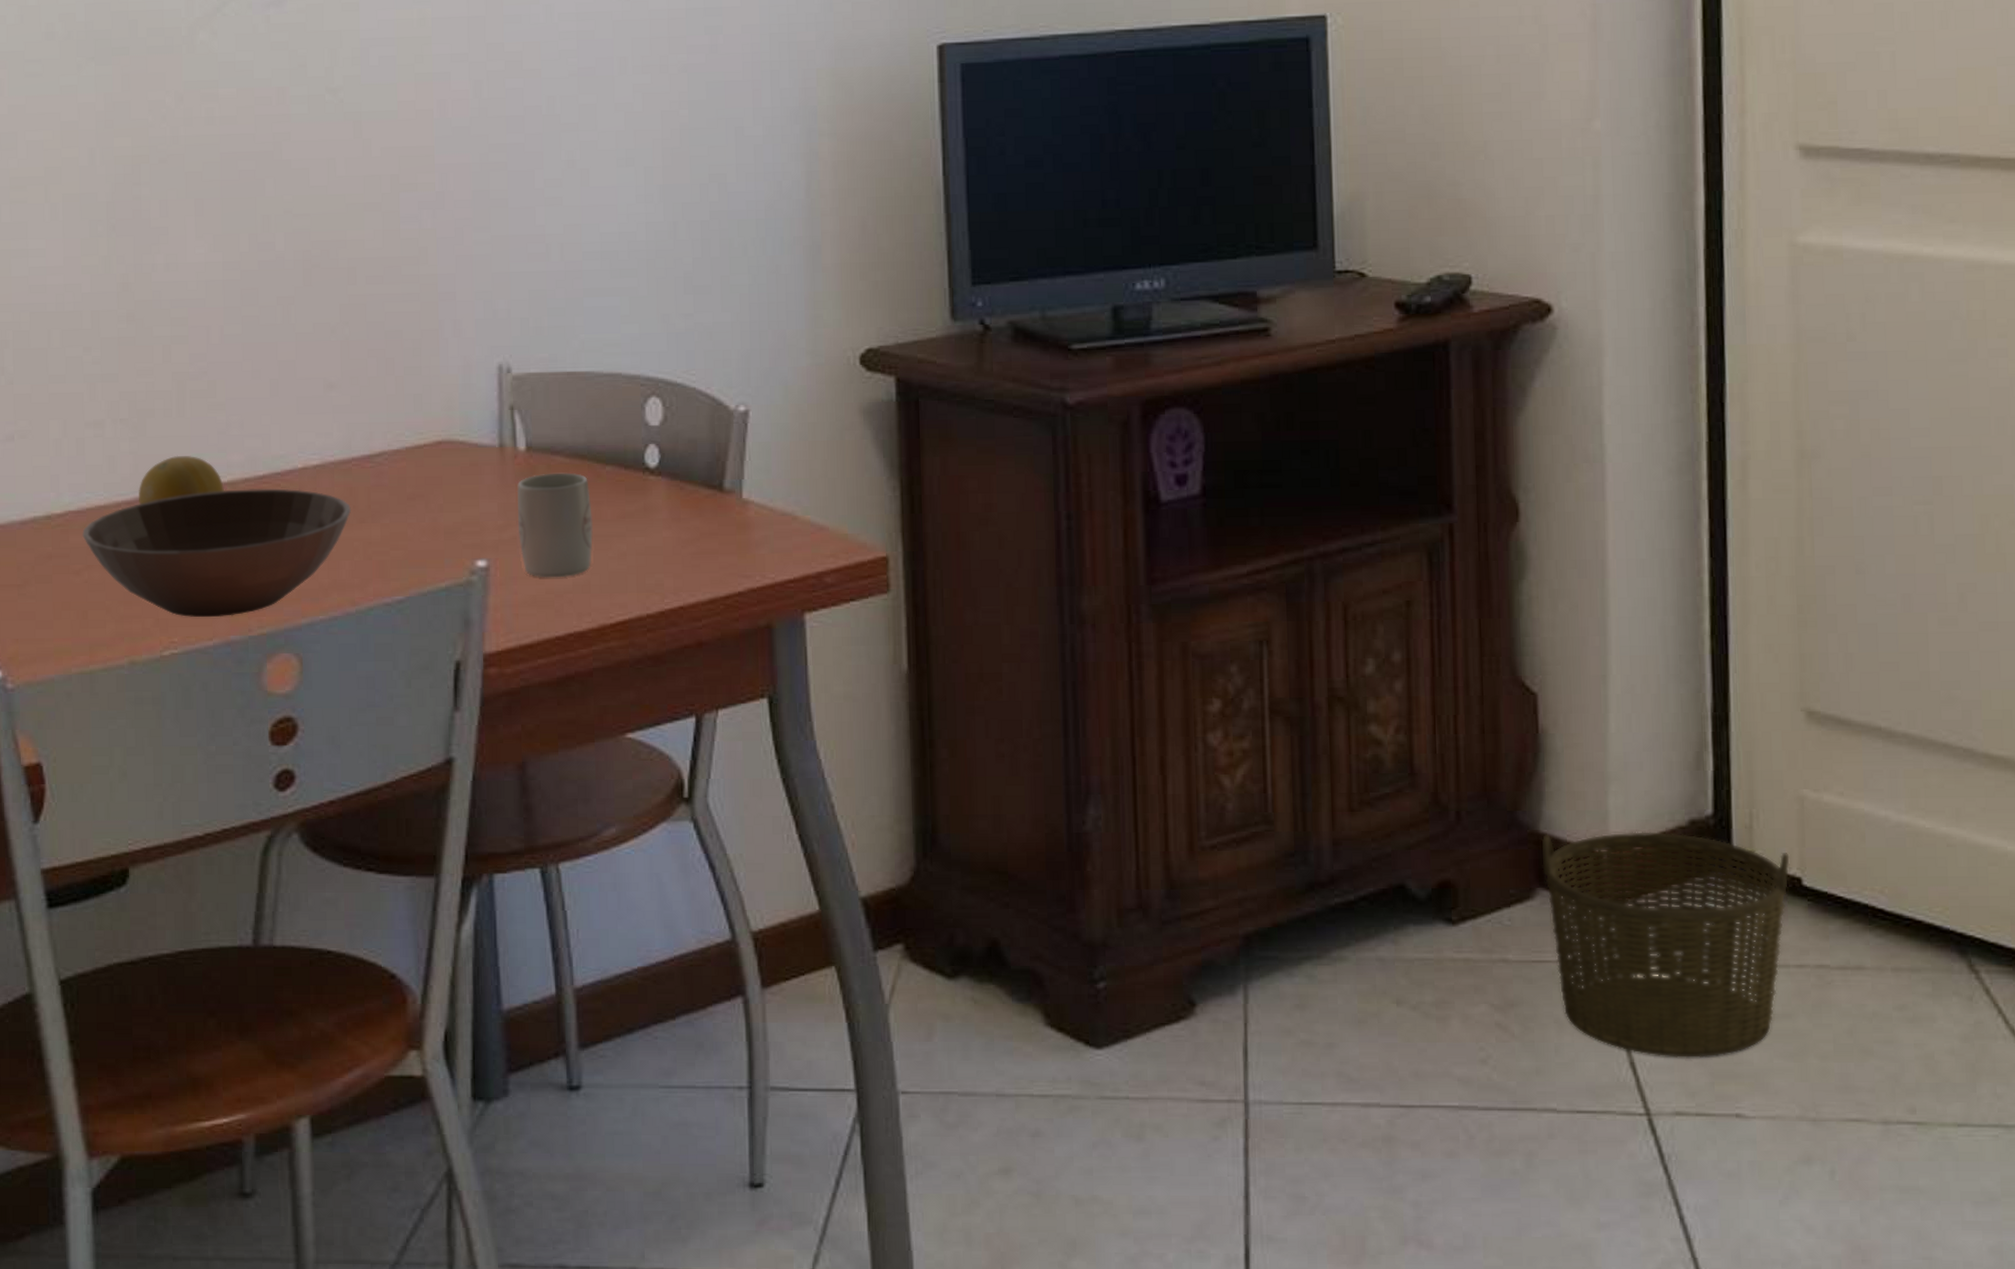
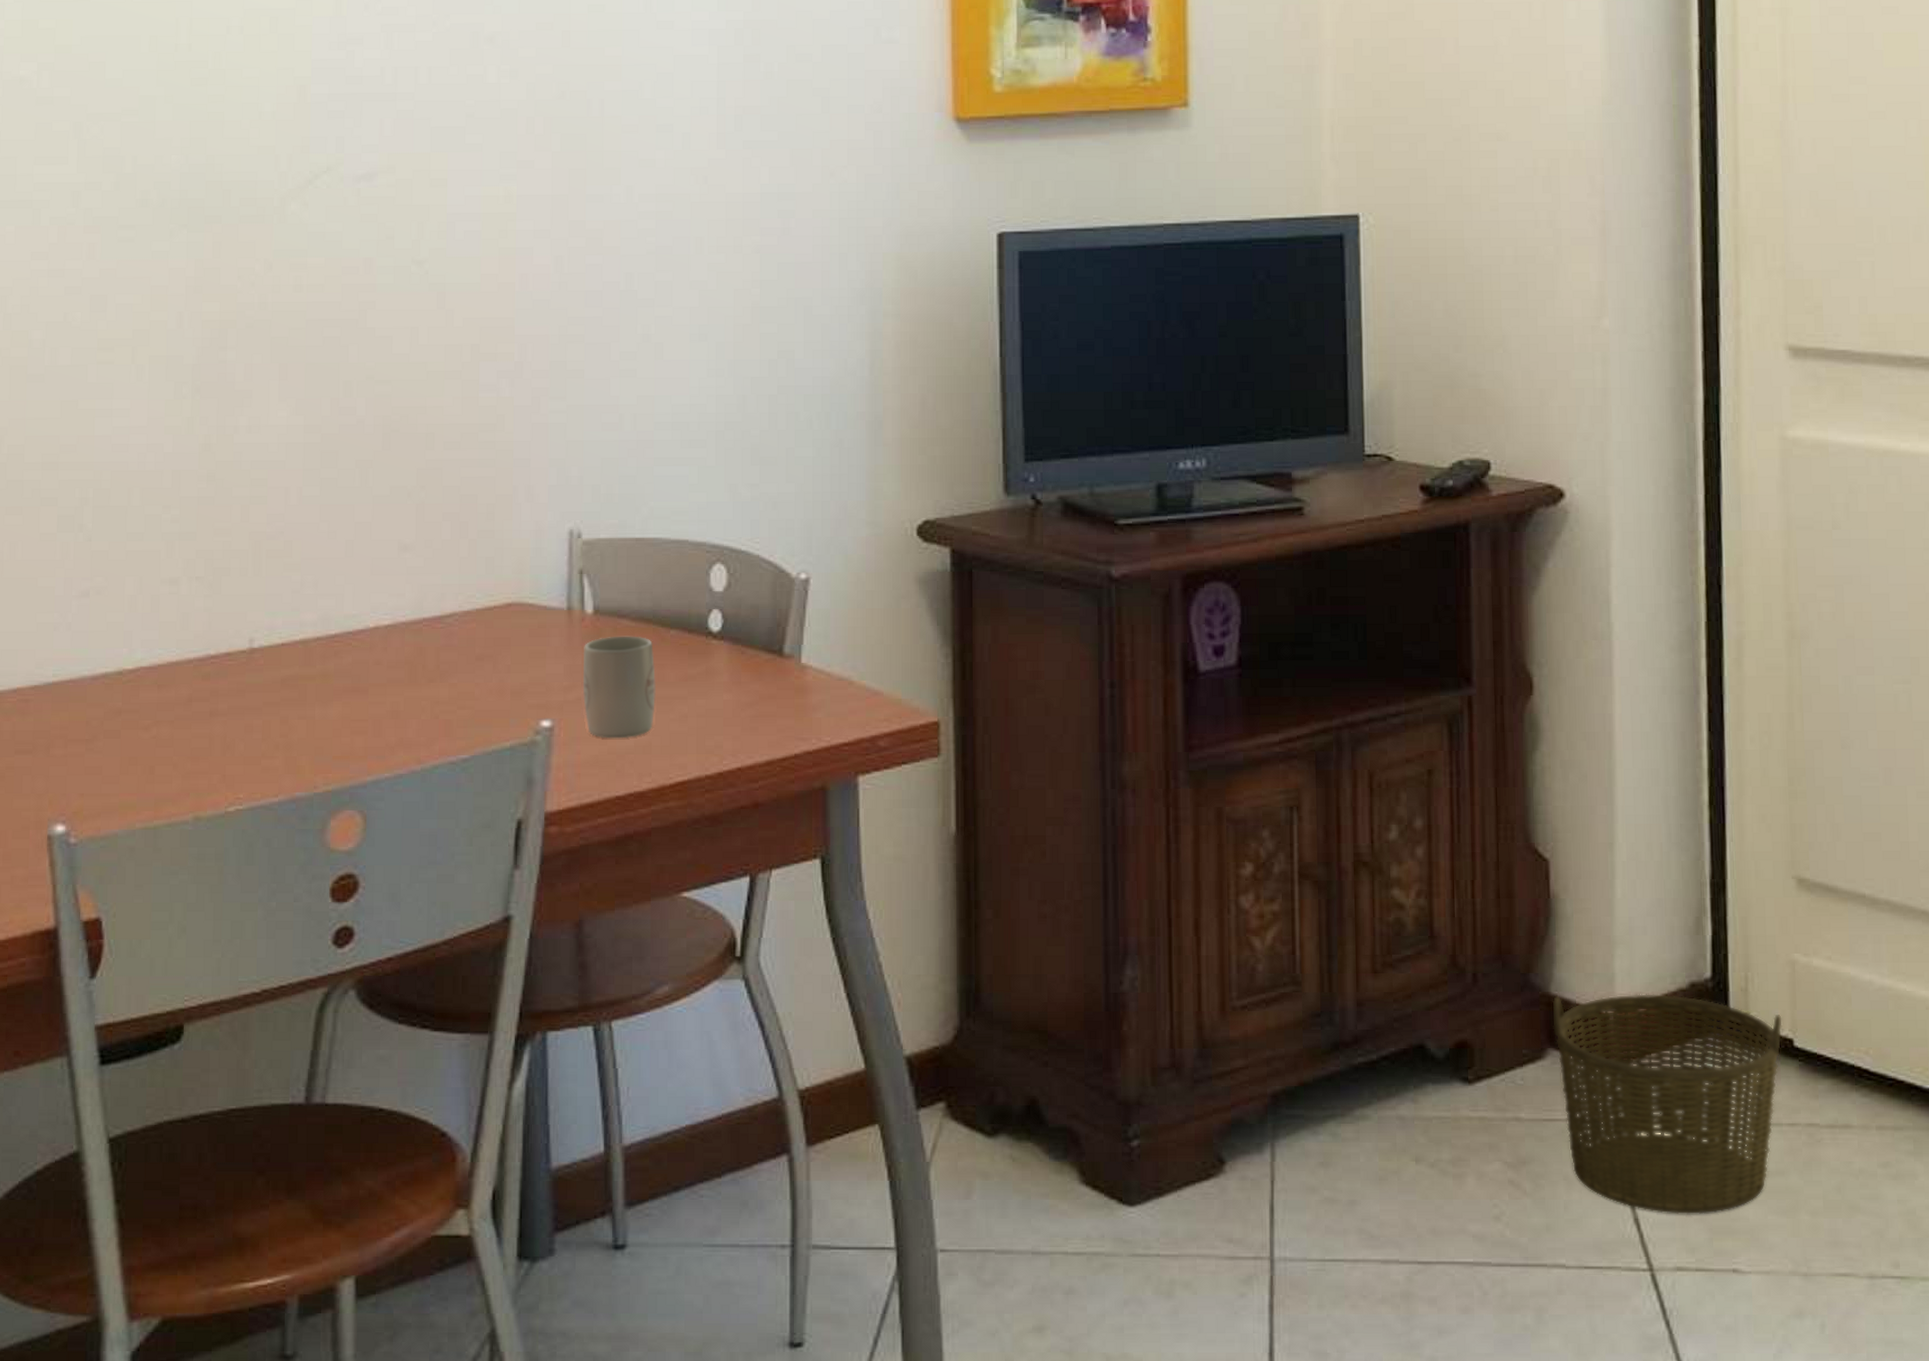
bowl: present [82,488,351,617] -> none [153,647,420,773]
fruit: present [139,455,224,505] -> none [211,613,296,662]

